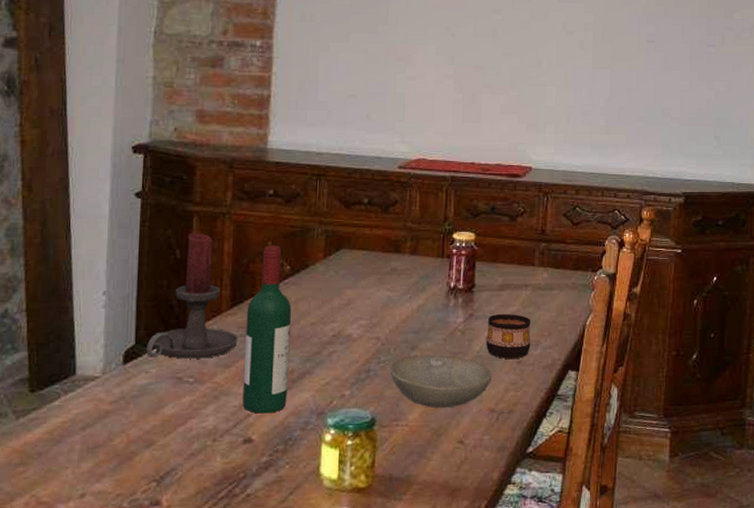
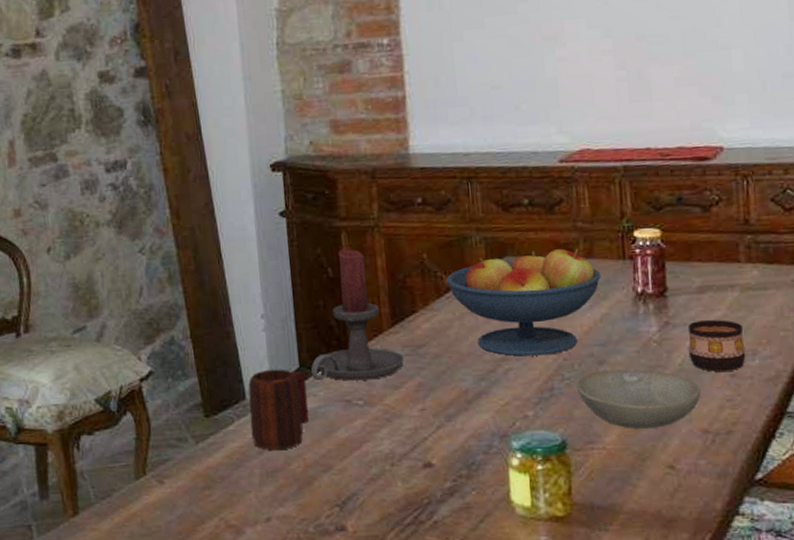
mug: none [77,345,140,427] -> present [248,369,309,451]
wine bottle: present [242,245,291,414] -> none [409,257,465,437]
fruit bowl: none [286,244,422,340] -> present [446,248,601,357]

